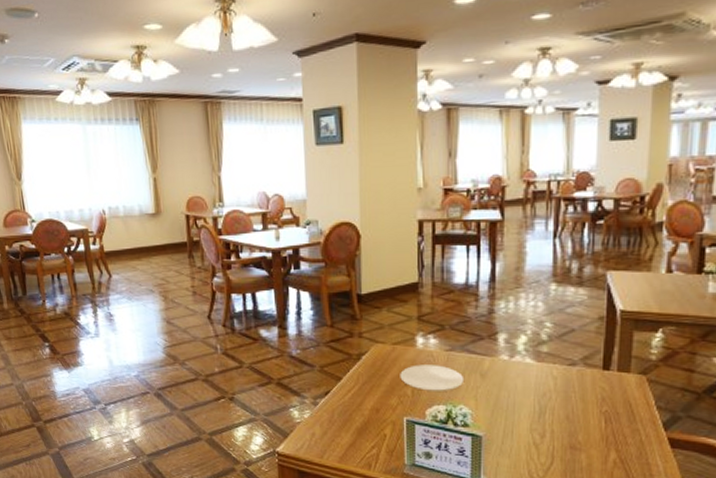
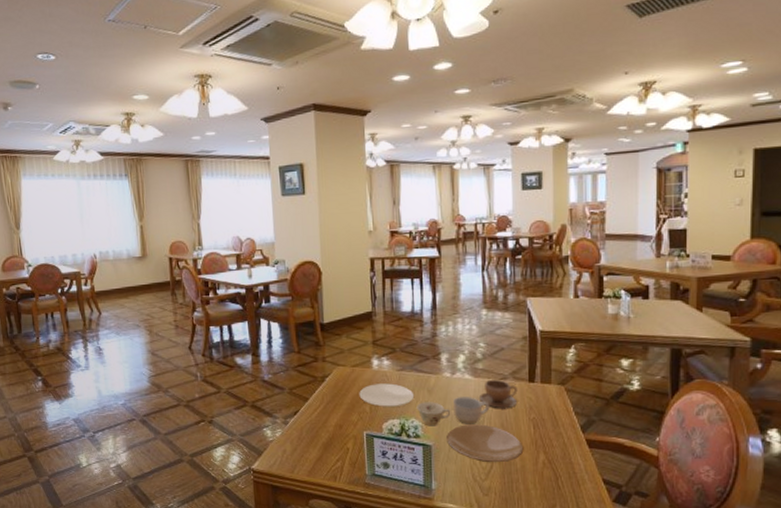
teacup: none [466,387,507,415] -> present [416,402,451,427]
saucer: none [500,414,592,459] -> present [447,424,524,463]
teacup: none [510,383,554,415] -> present [453,397,490,424]
teacup: none [542,364,589,398] -> present [480,379,518,408]

